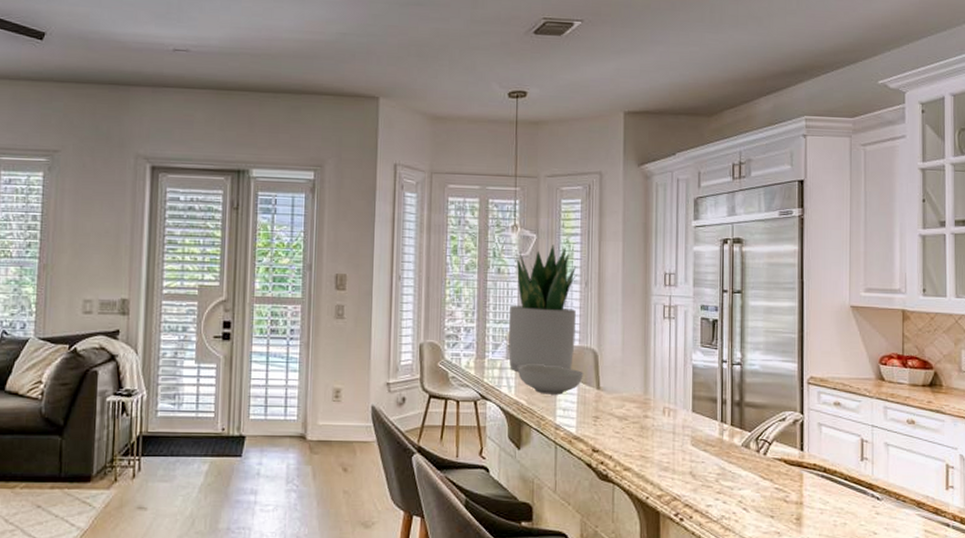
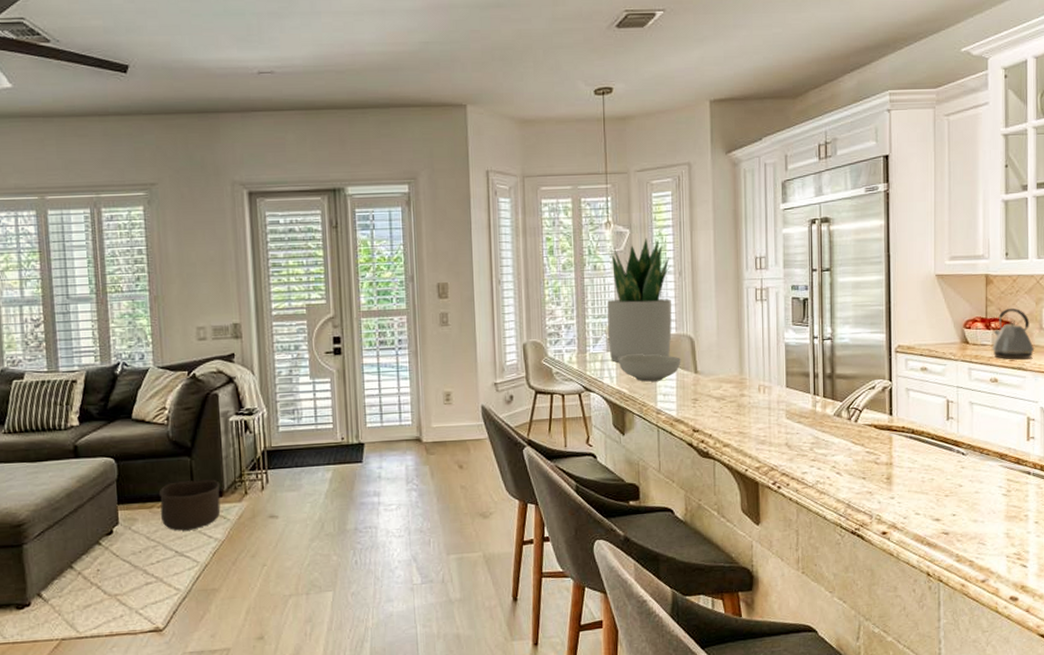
basket: none [23,462,90,516] -> present [160,480,221,531]
kettle: none [908,346,953,403] -> present [991,307,1034,361]

